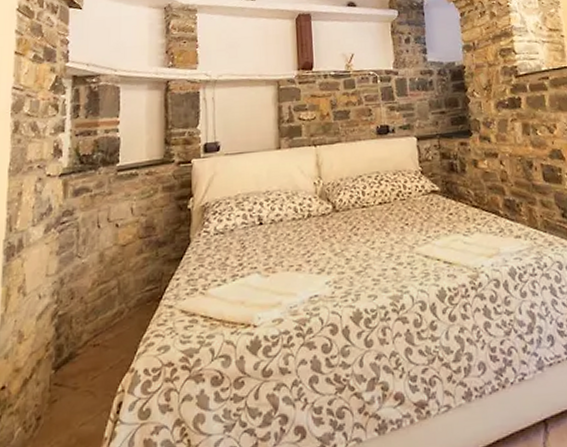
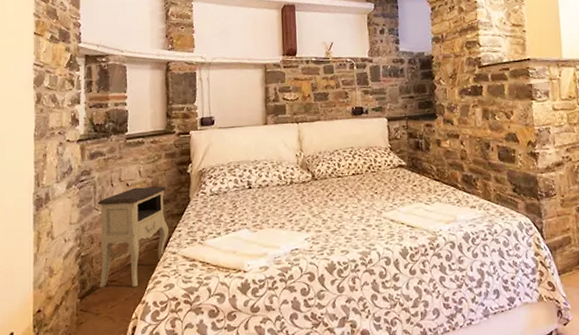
nightstand: none [79,225,165,354] -> present [98,186,169,287]

